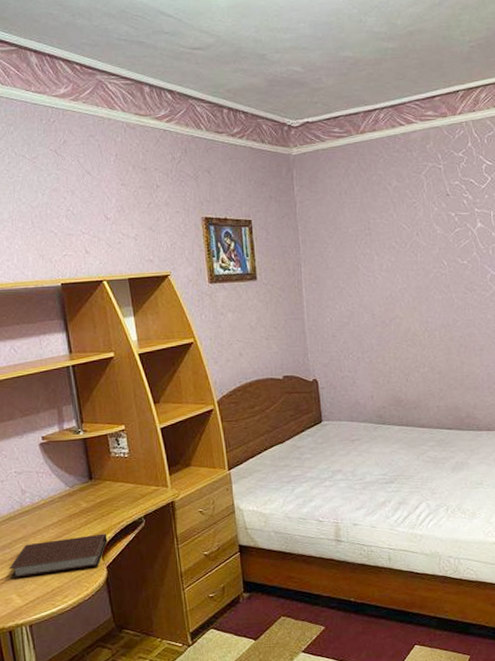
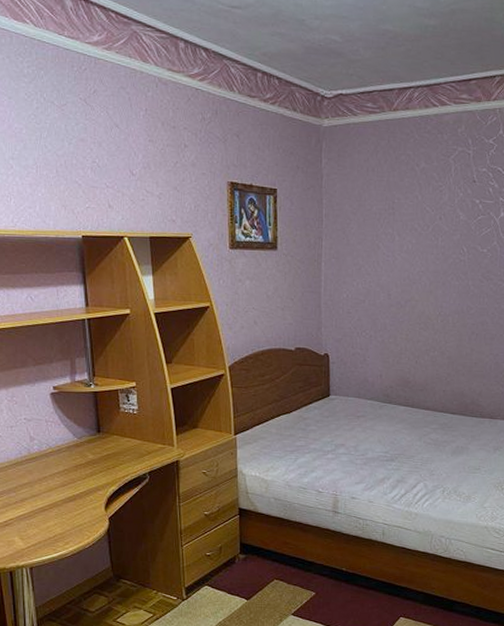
notebook: present [9,533,108,578] -> none [13,486,111,522]

